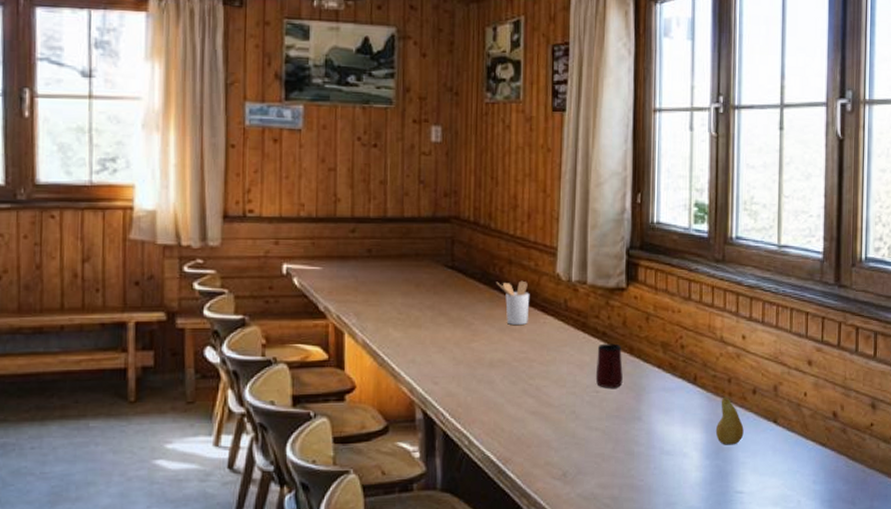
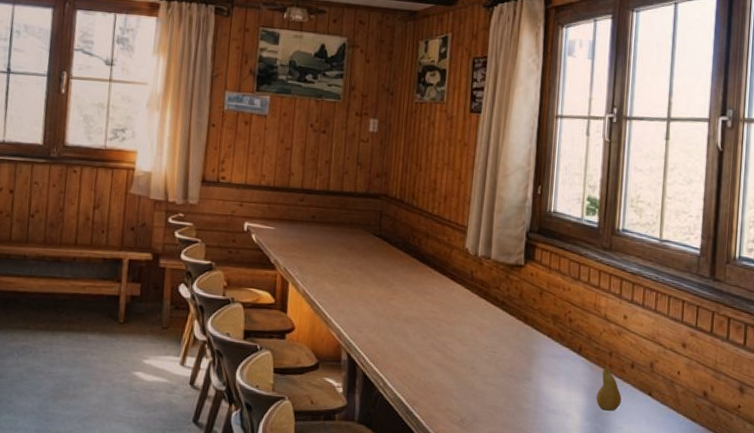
utensil holder: present [495,280,530,325] -> none [414,251,442,289]
mug: present [595,343,623,388] -> none [493,311,518,351]

